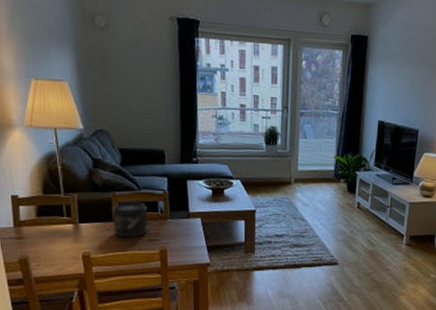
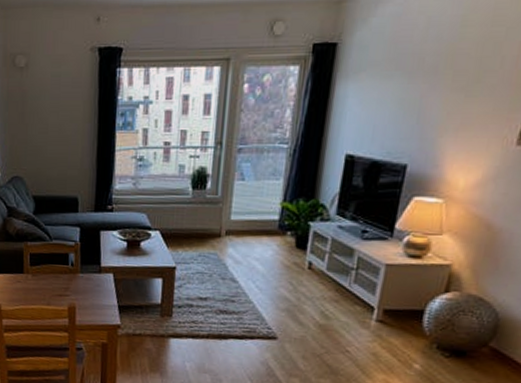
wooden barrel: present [112,202,148,238] -> none [23,252,58,292]

